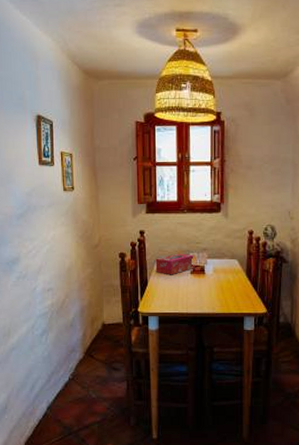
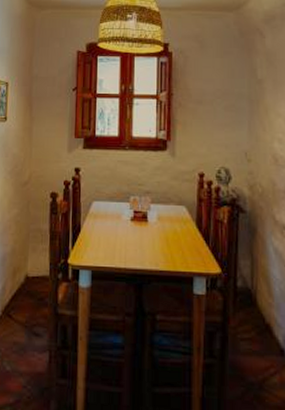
tissue box: present [155,253,195,275] -> none [90,195,136,221]

